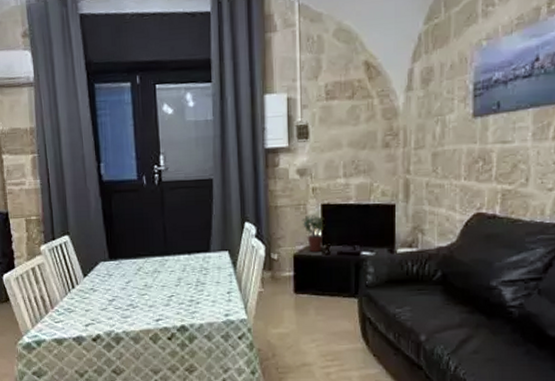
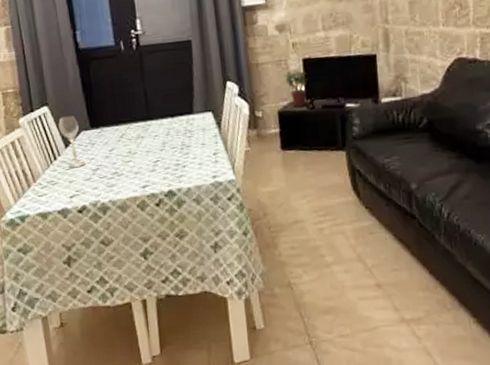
wineglass: none [78,245,102,298] -> present [58,115,85,169]

